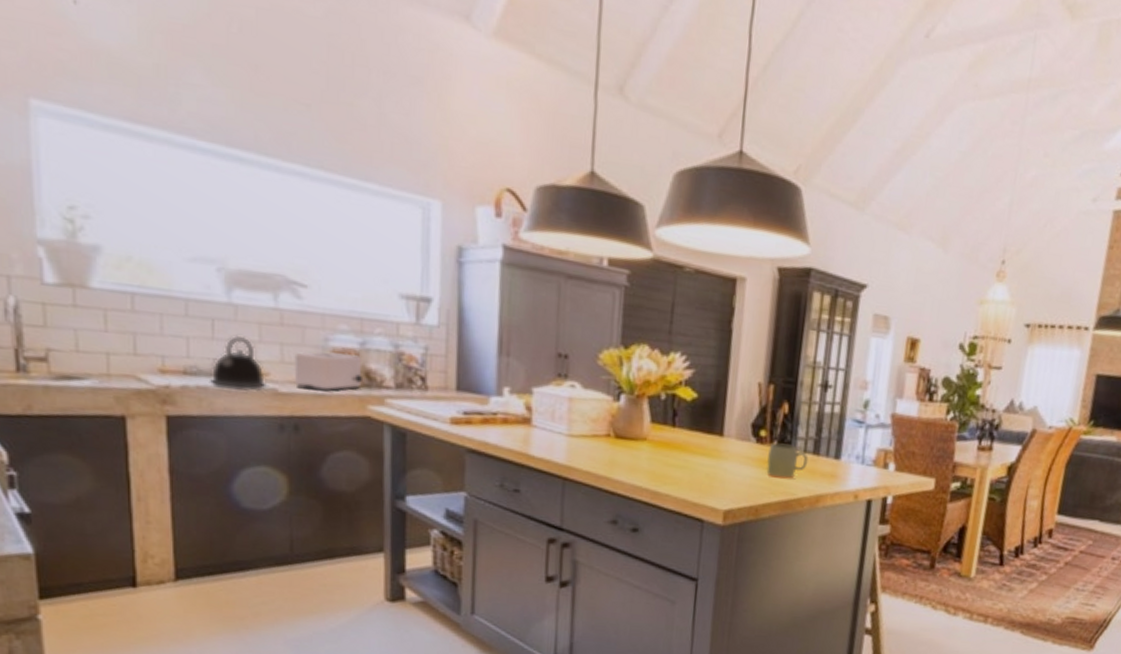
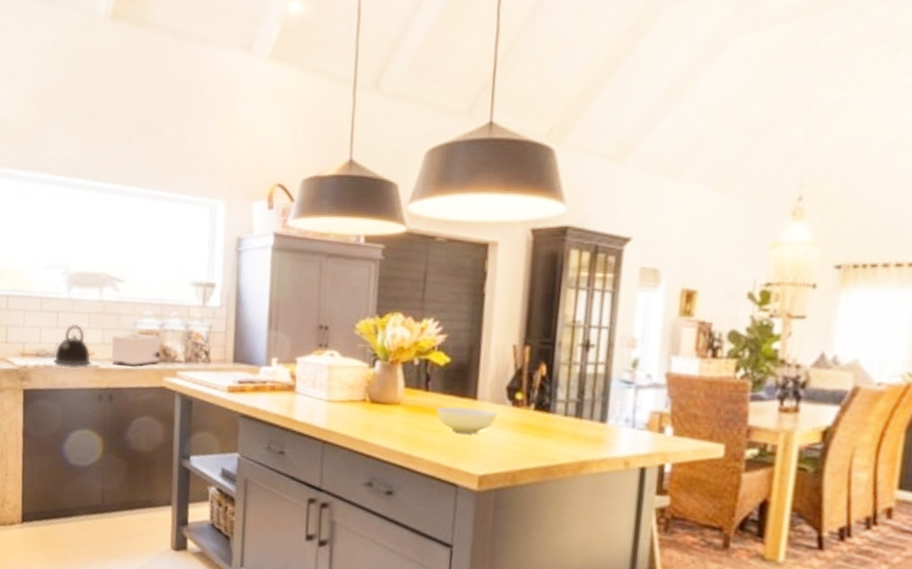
bowl: none [683,442,742,470] -> present [436,406,497,434]
mug: present [766,443,808,479] -> none [523,406,570,444]

